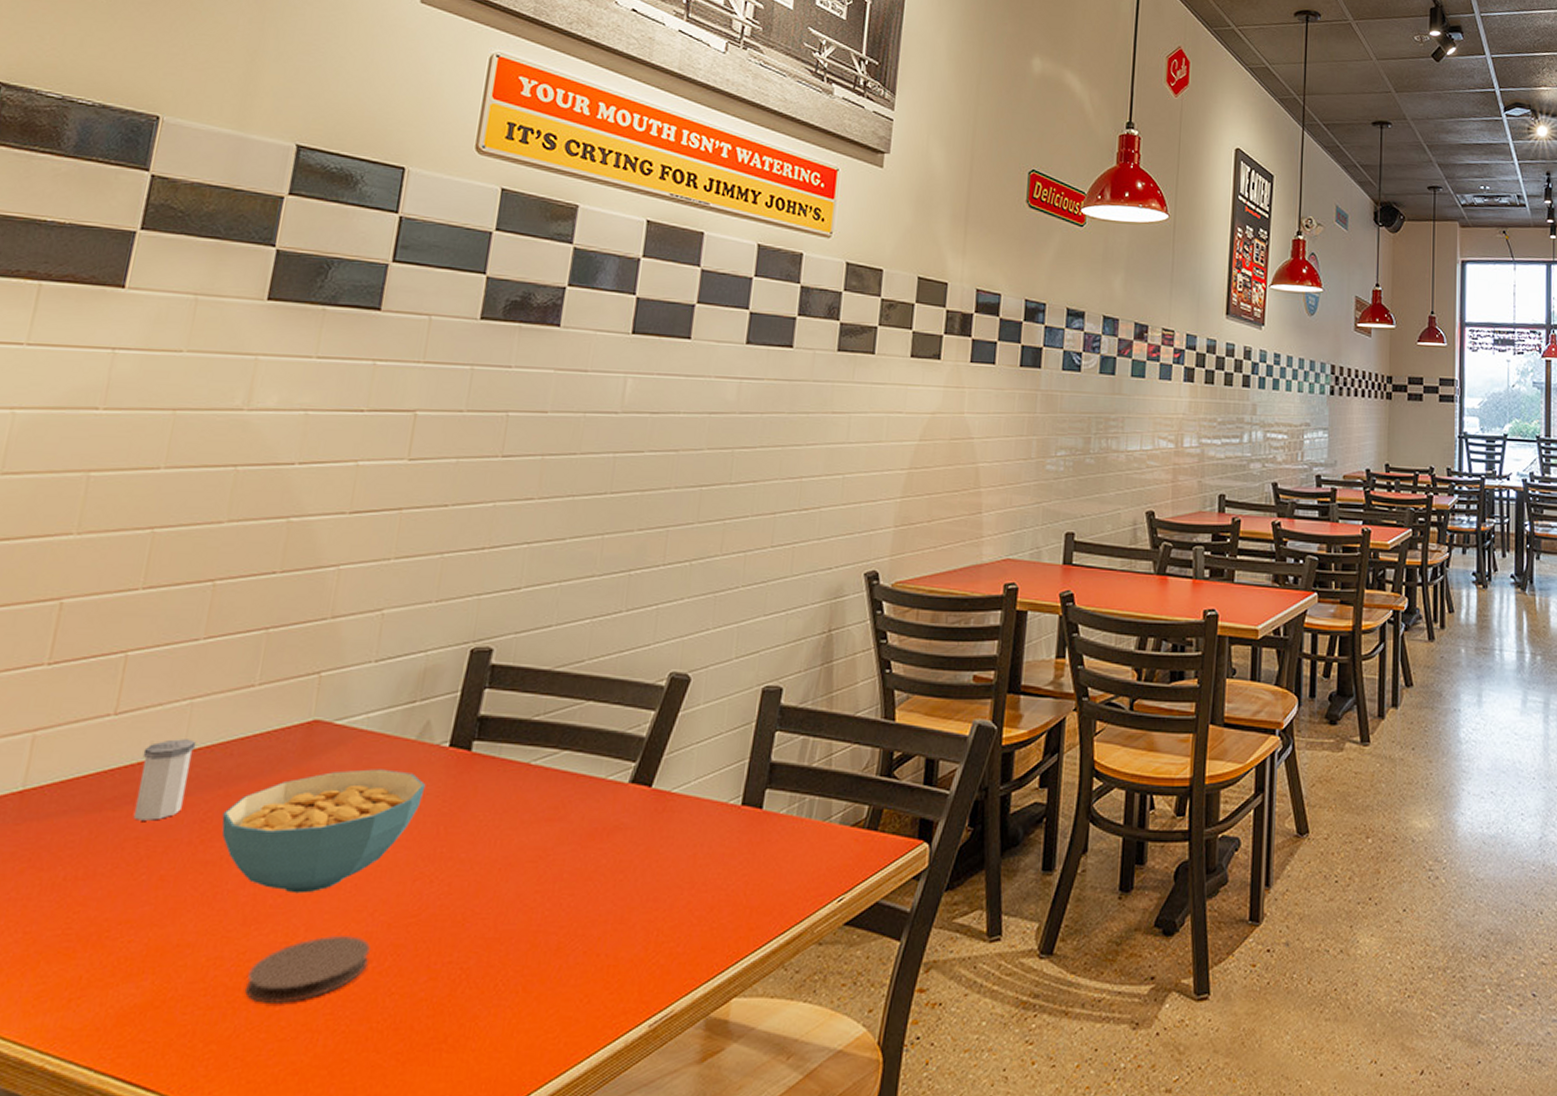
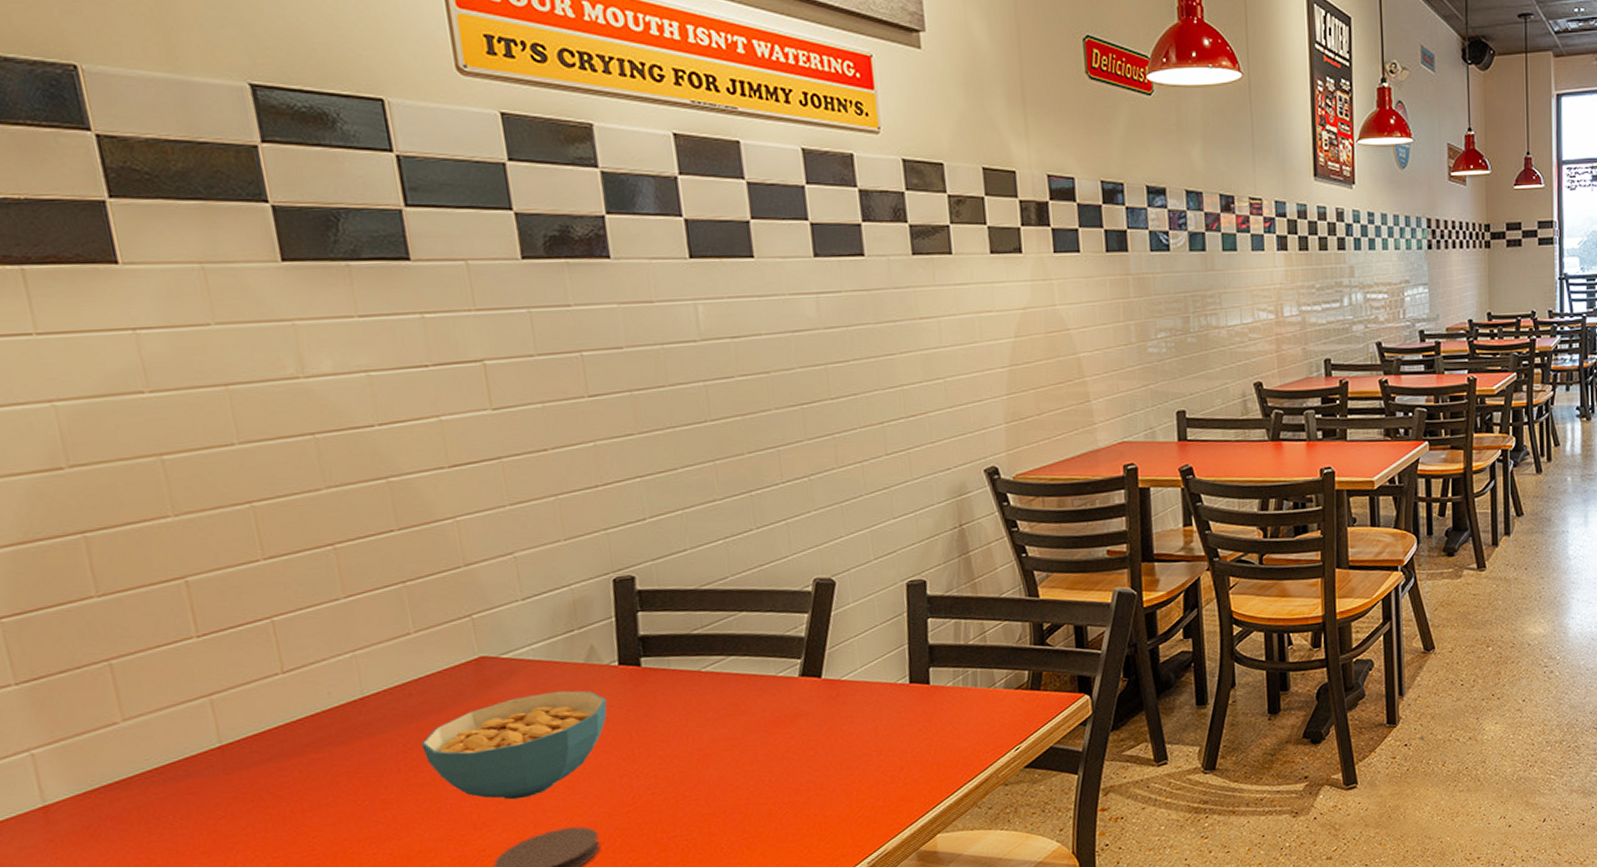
salt shaker: present [133,739,197,821] -> none [323,686,380,758]

